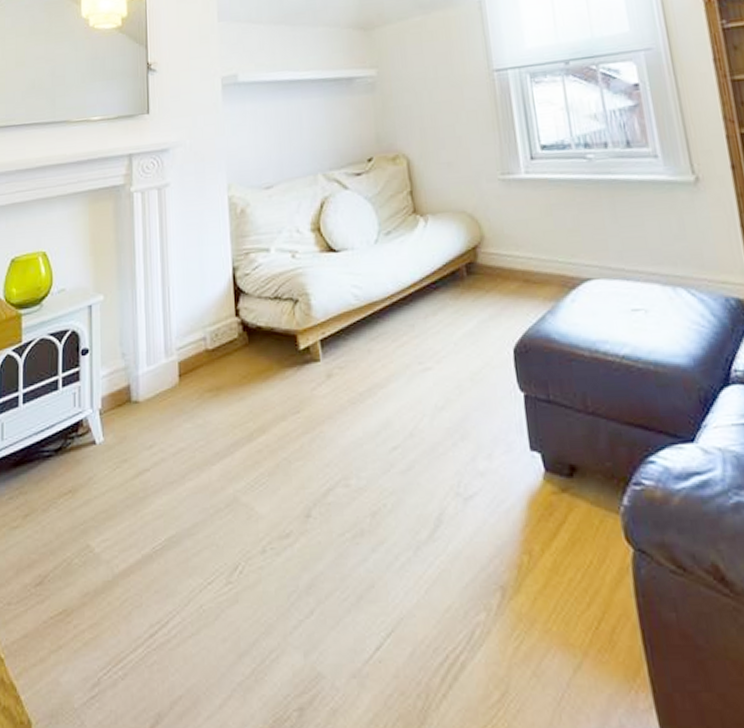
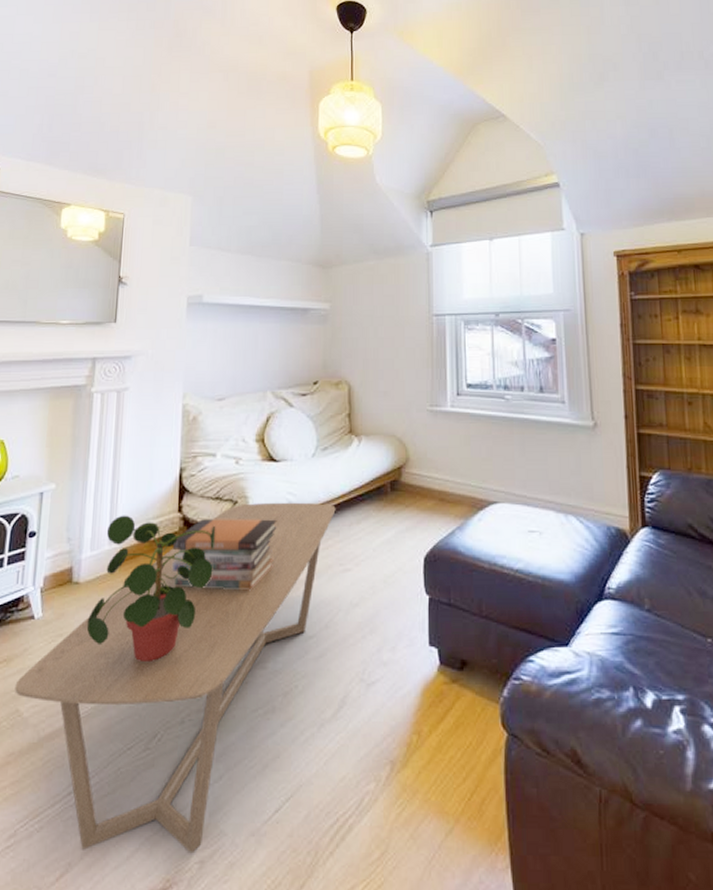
coffee table: none [83,295,408,700] -> present [15,502,336,854]
potted plant: none [151,323,280,487] -> present [86,515,216,663]
book stack: none [233,316,345,400] -> present [172,519,277,591]

